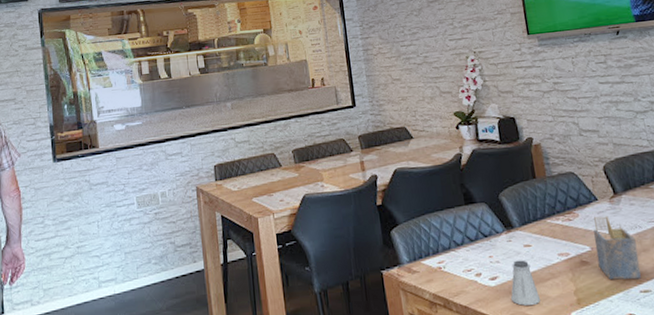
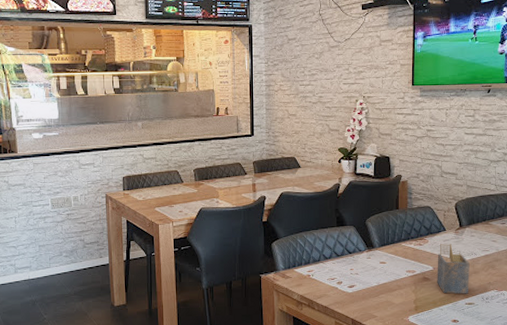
saltshaker: present [511,260,541,306] -> none [363,273,387,309]

